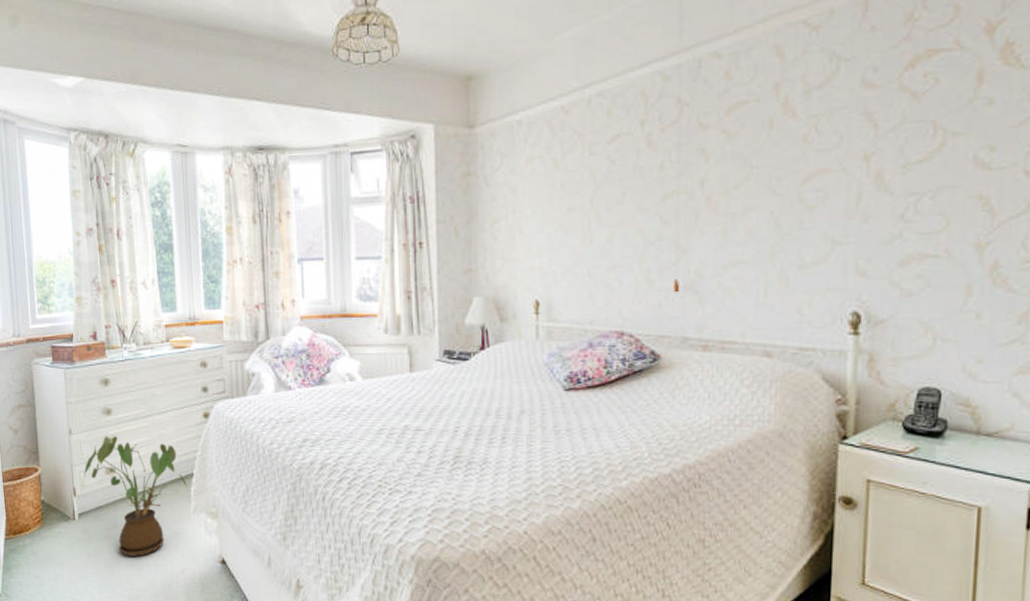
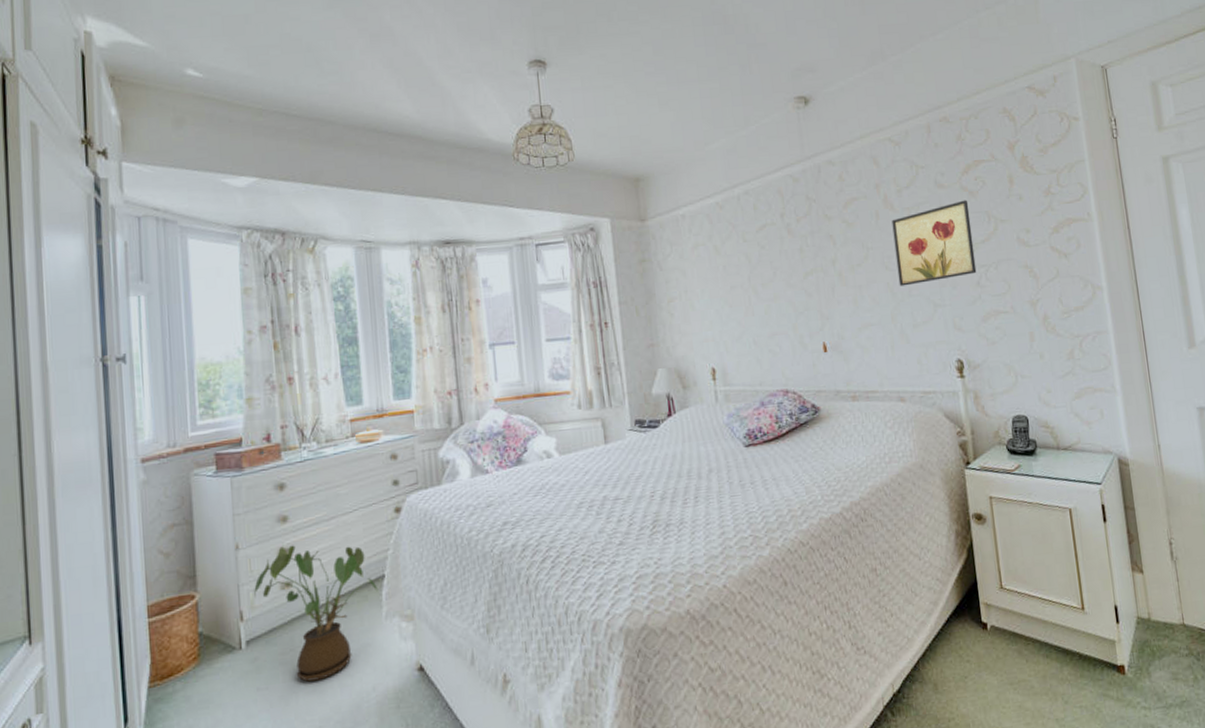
wall art: none [787,104,908,216] -> present [891,200,977,287]

